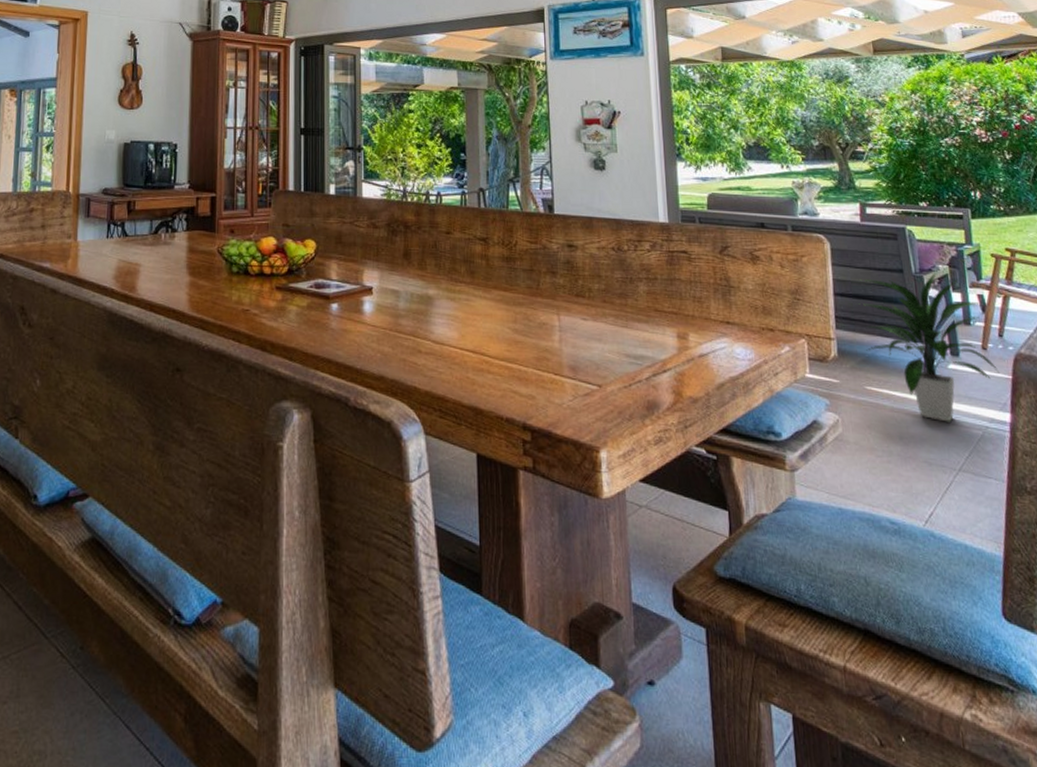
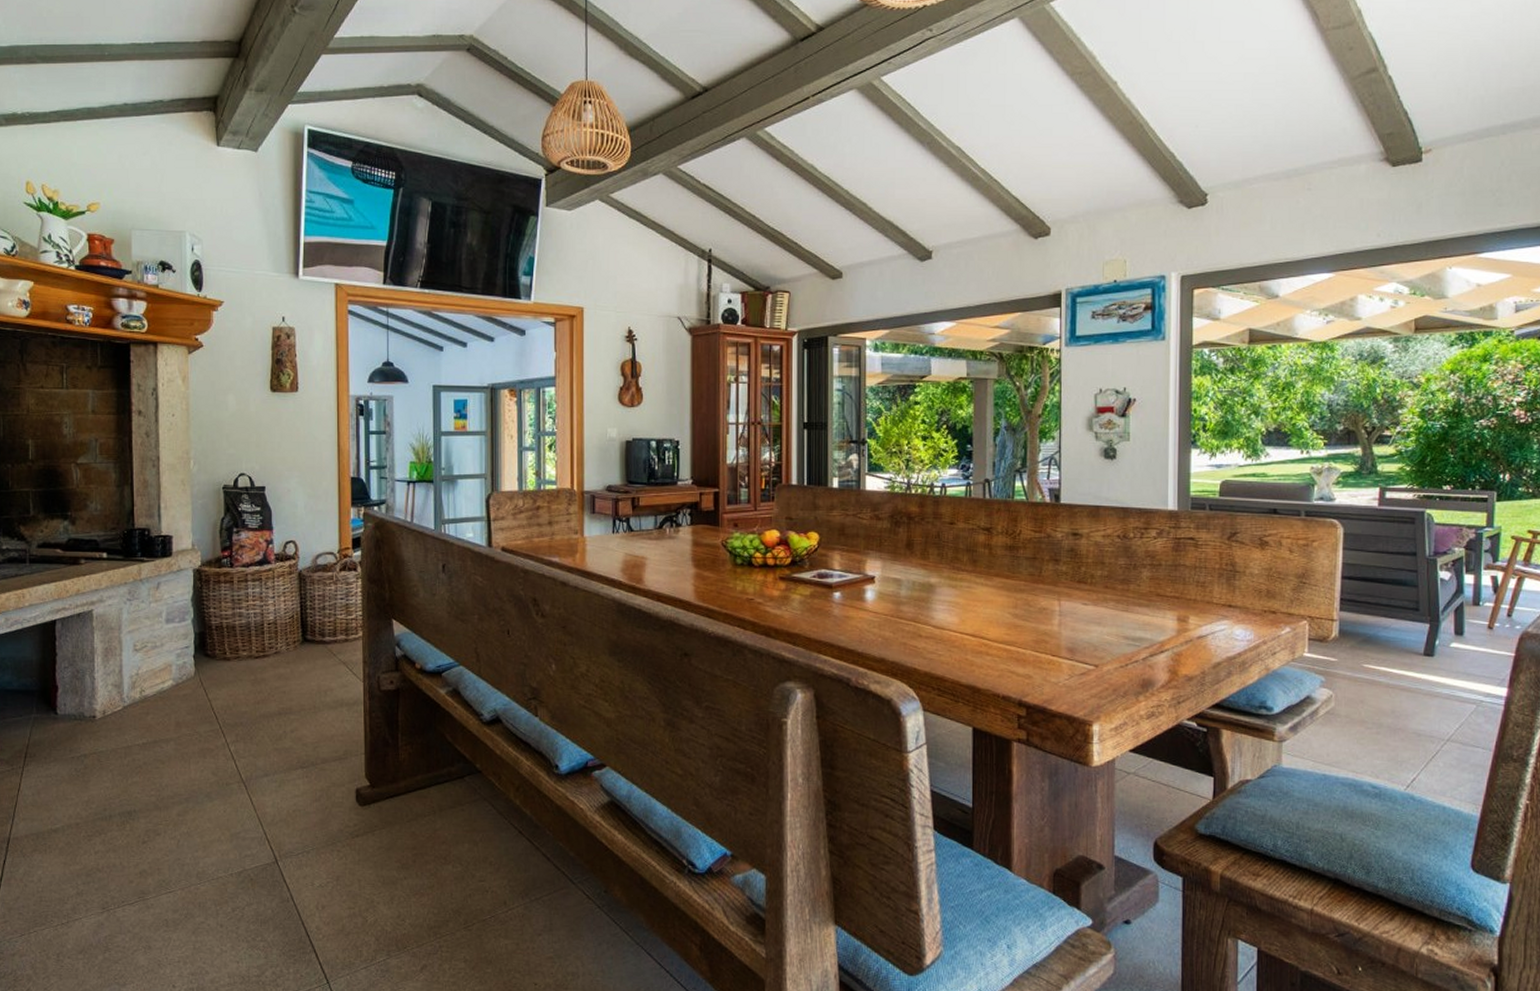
indoor plant: present [859,272,999,422] -> none [1367,554,1502,697]

